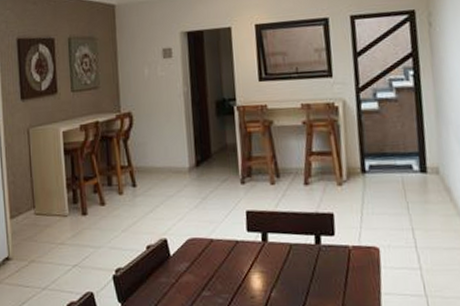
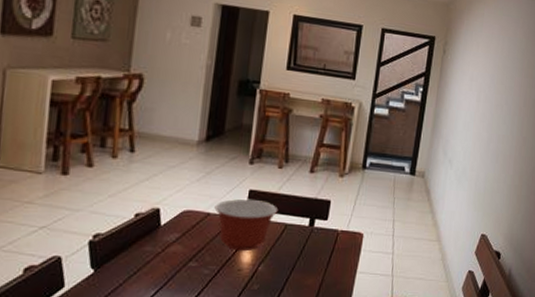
mixing bowl: none [216,220,280,277] -> present [214,198,279,252]

